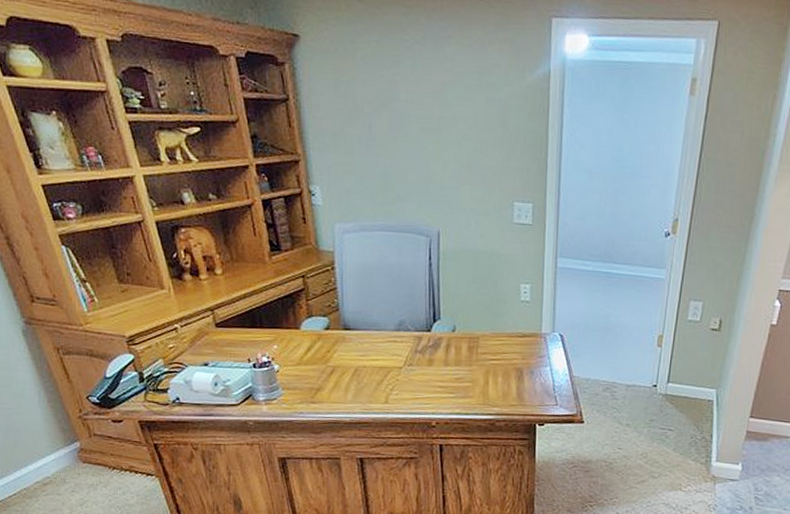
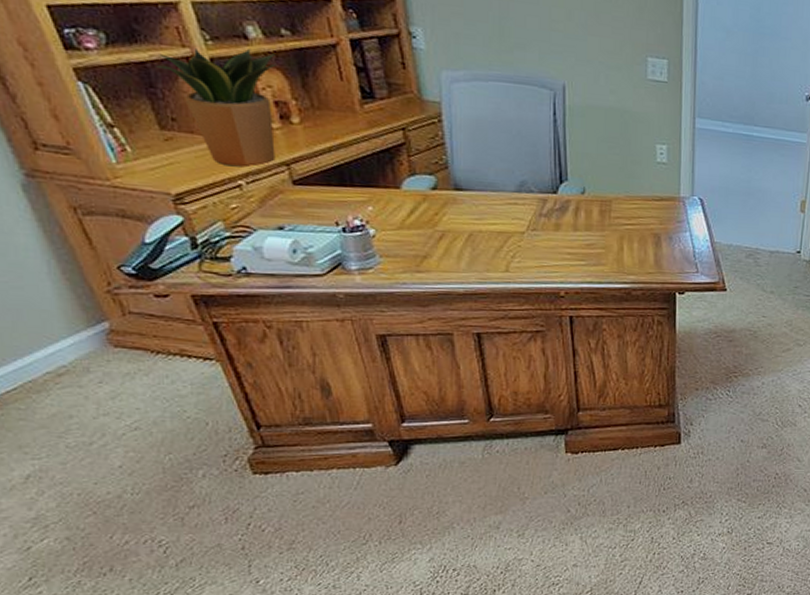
potted plant: none [116,213,205,313] -> present [156,47,276,167]

